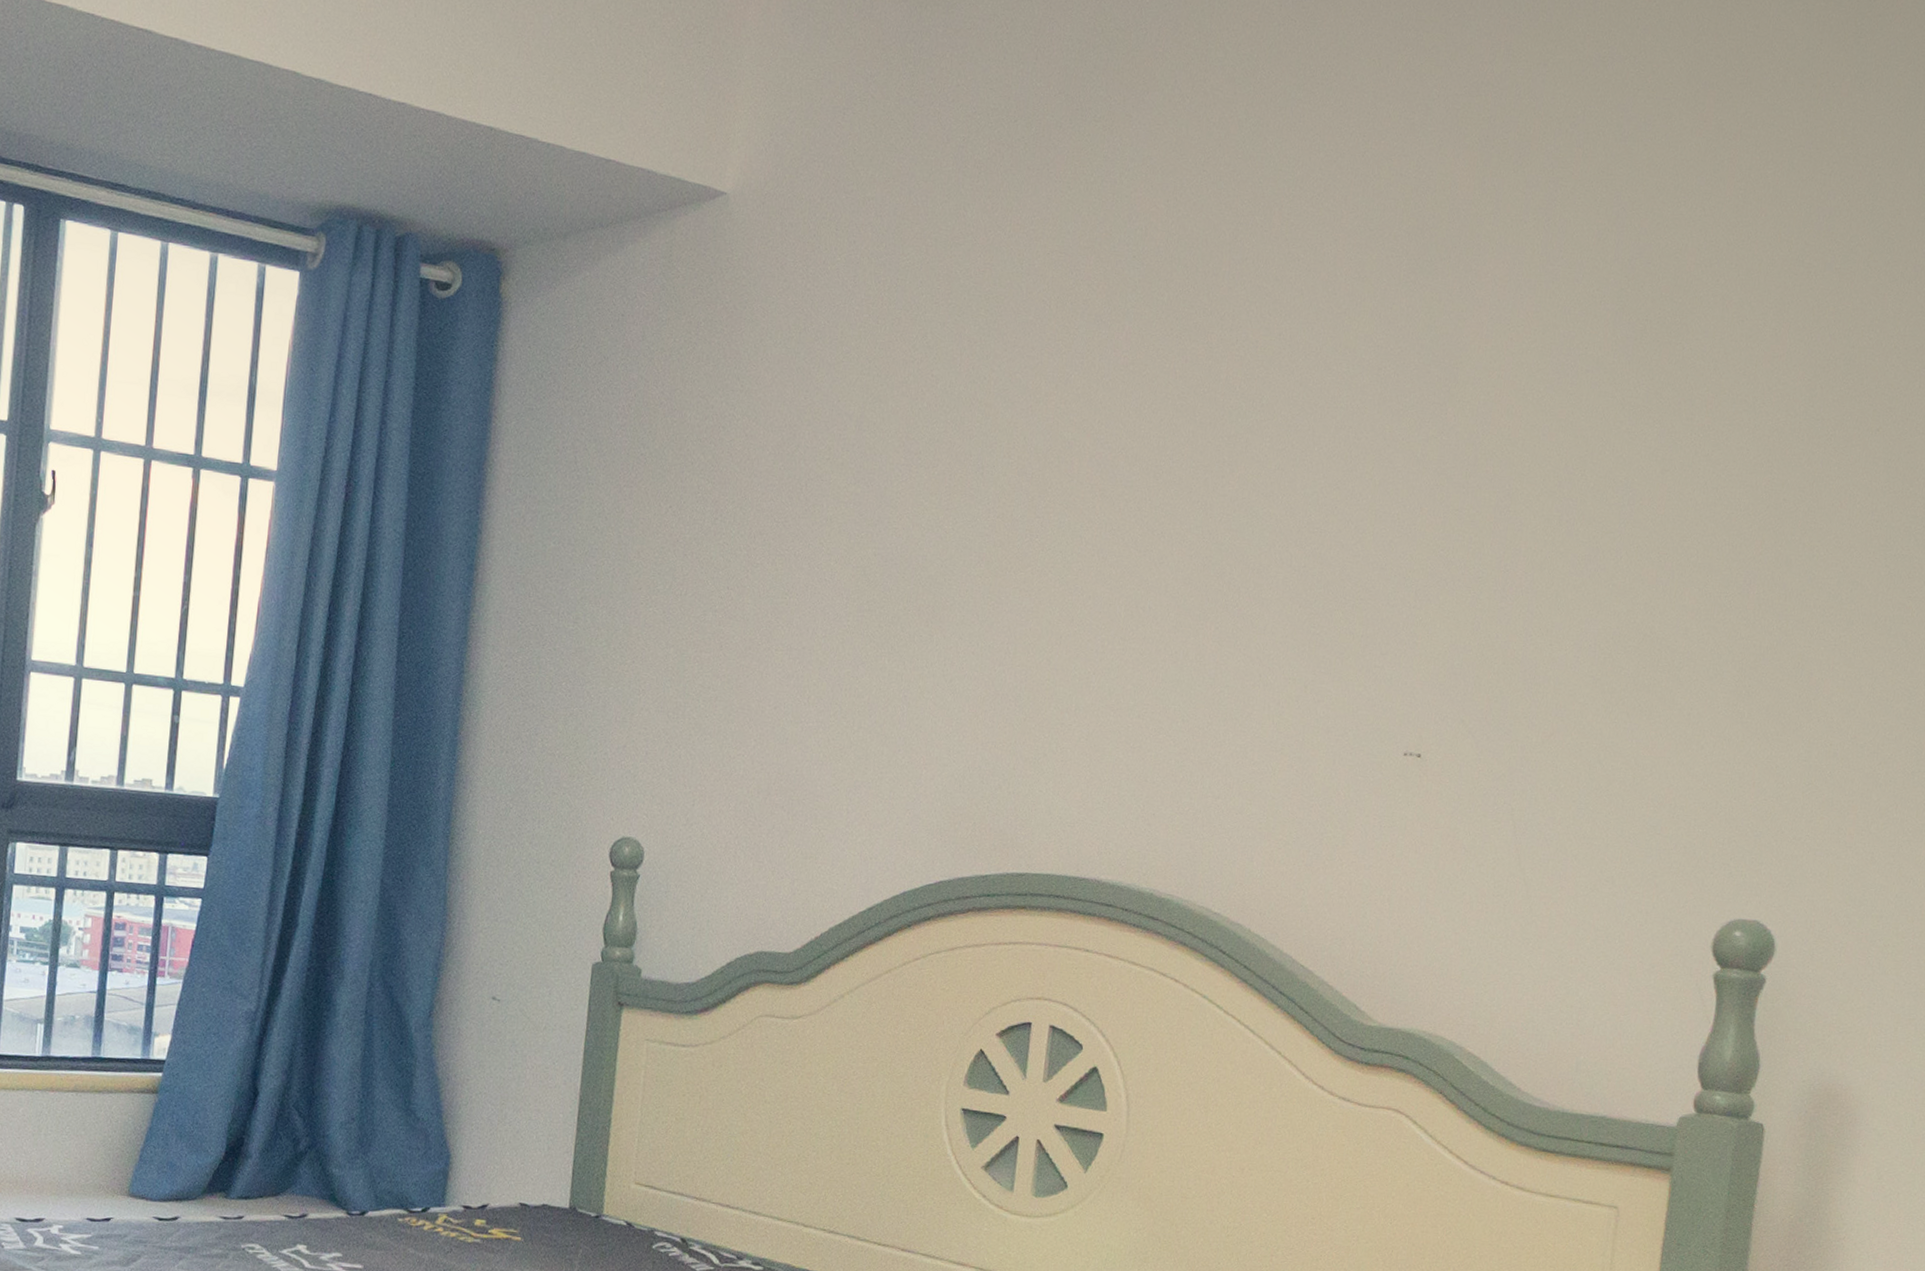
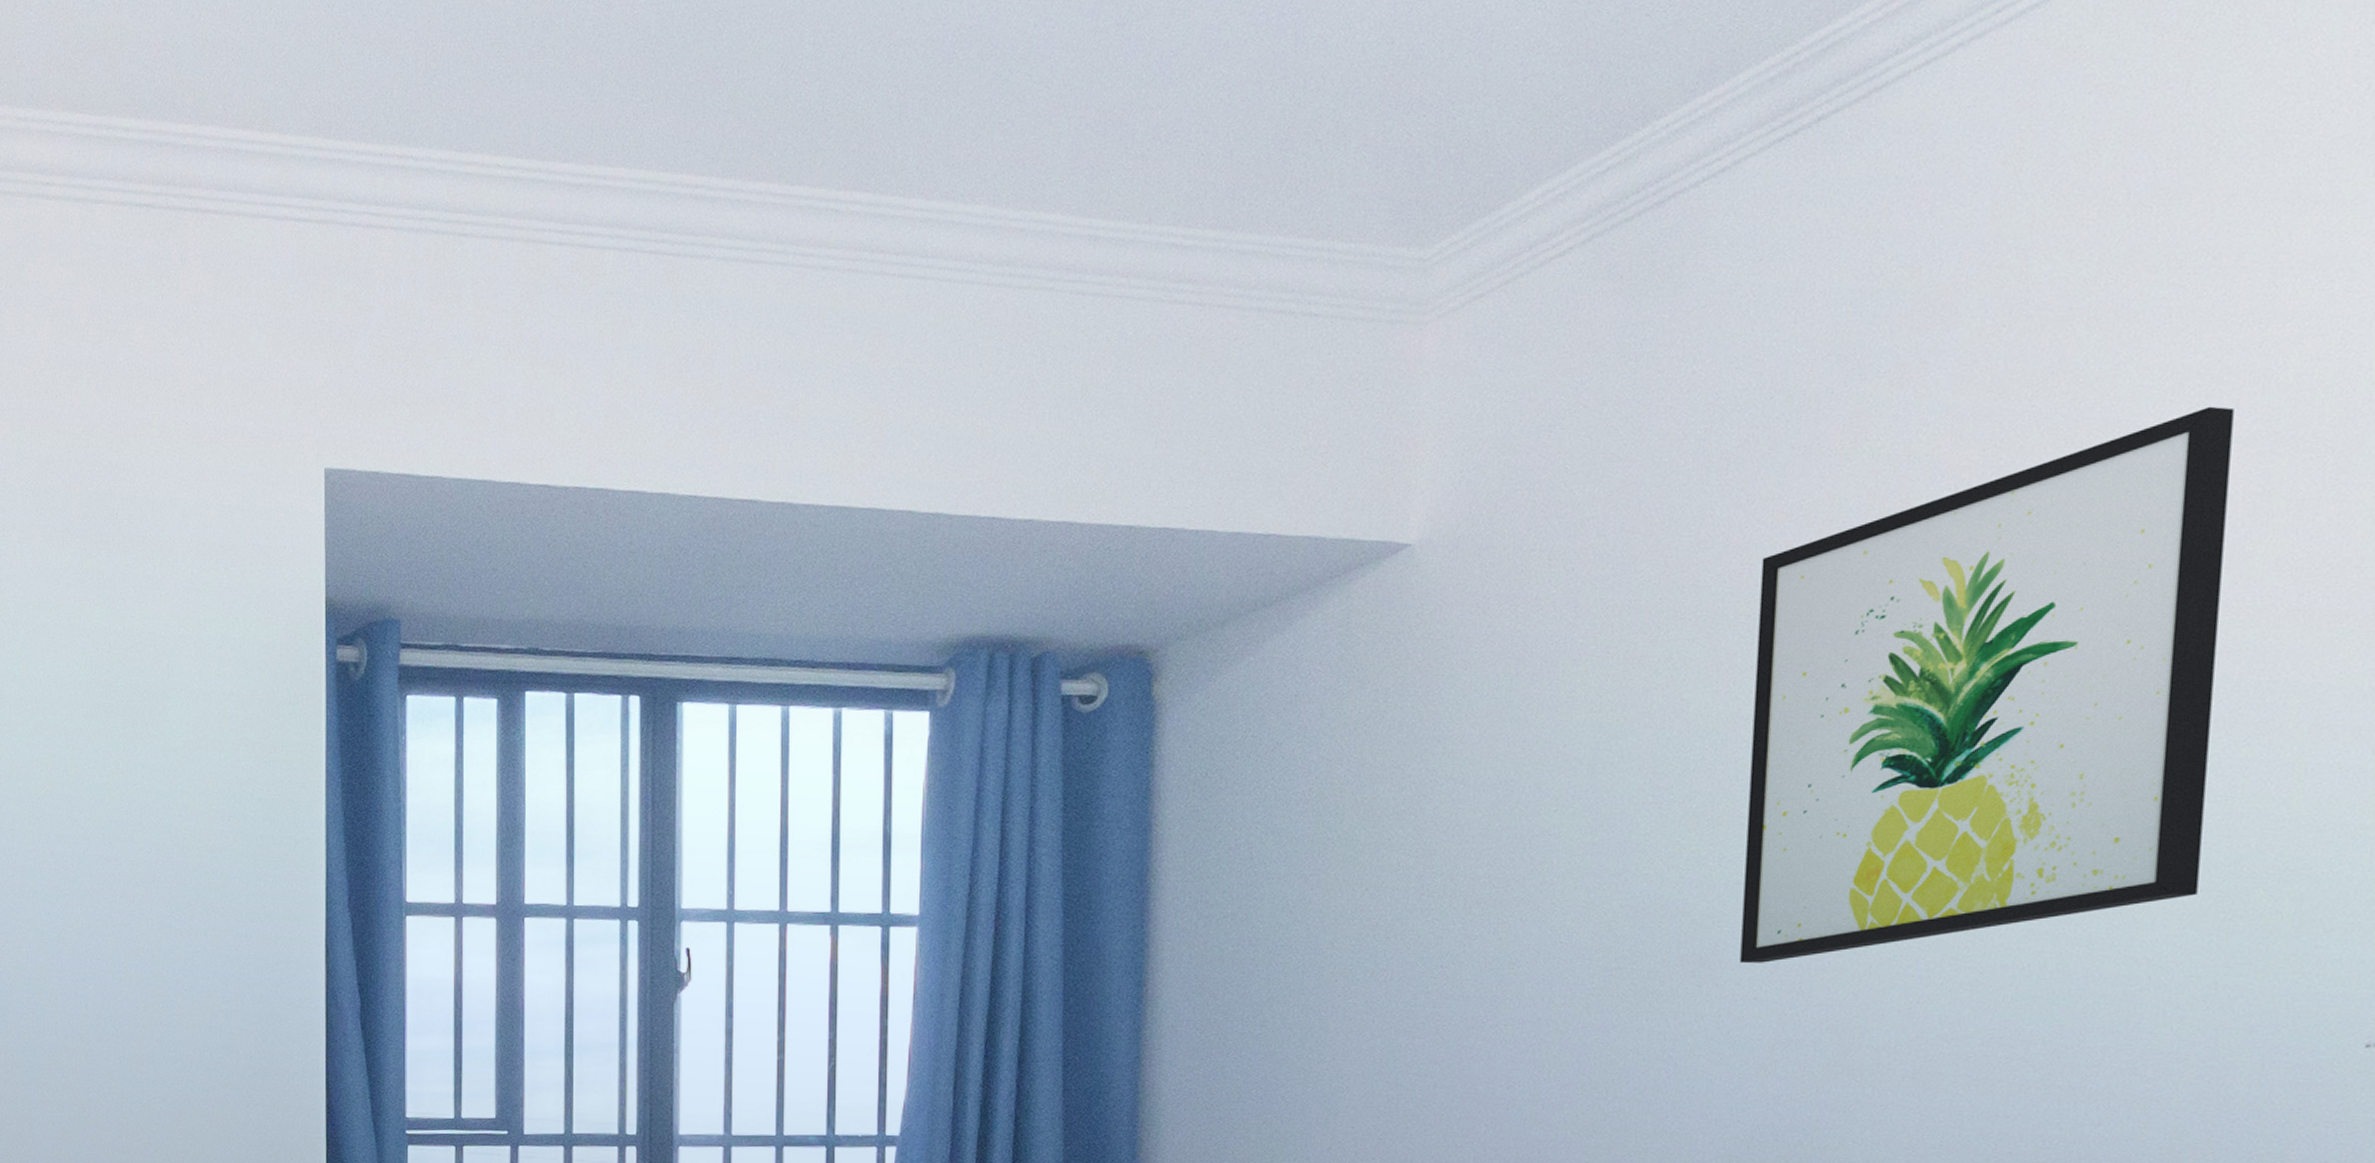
wall art: none [963,198,1343,622] -> present [1740,406,2234,964]

